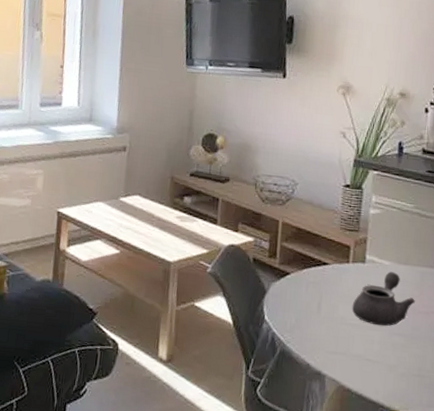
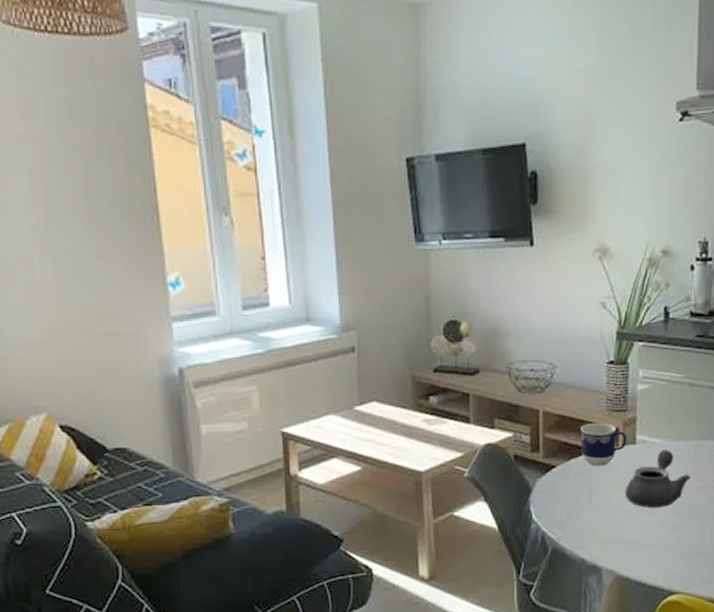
cup: none [314,238,358,279] -> present [581,422,627,466]

